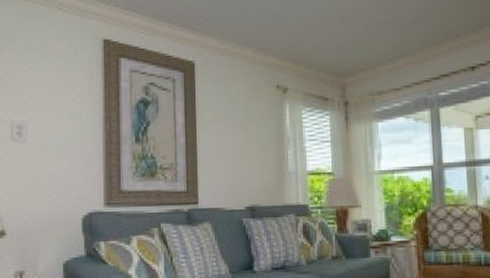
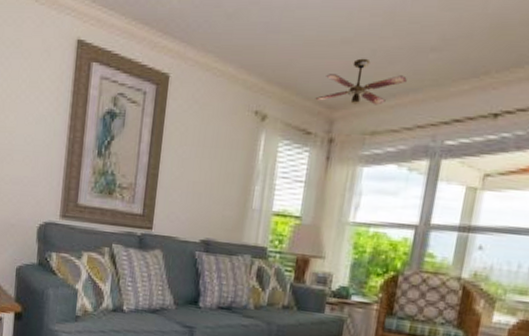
ceiling fan: none [326,33,398,71] -> present [315,58,407,105]

